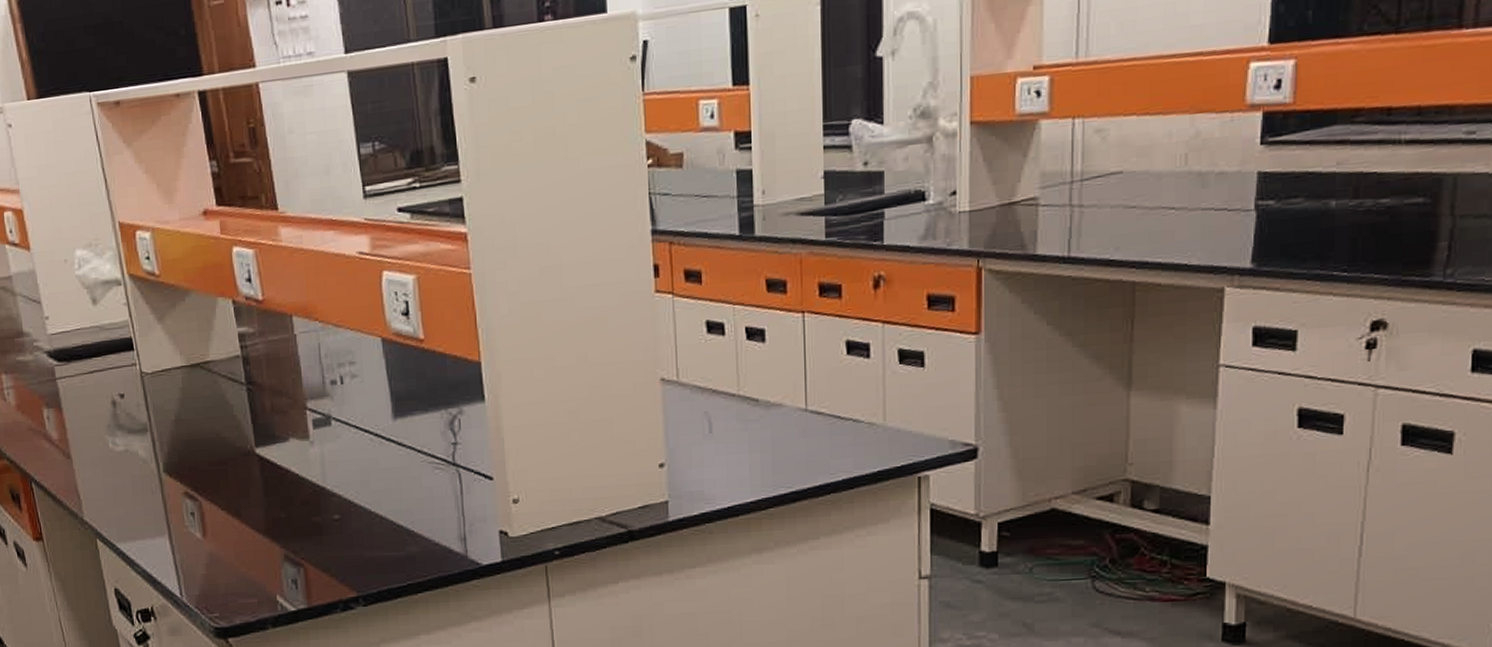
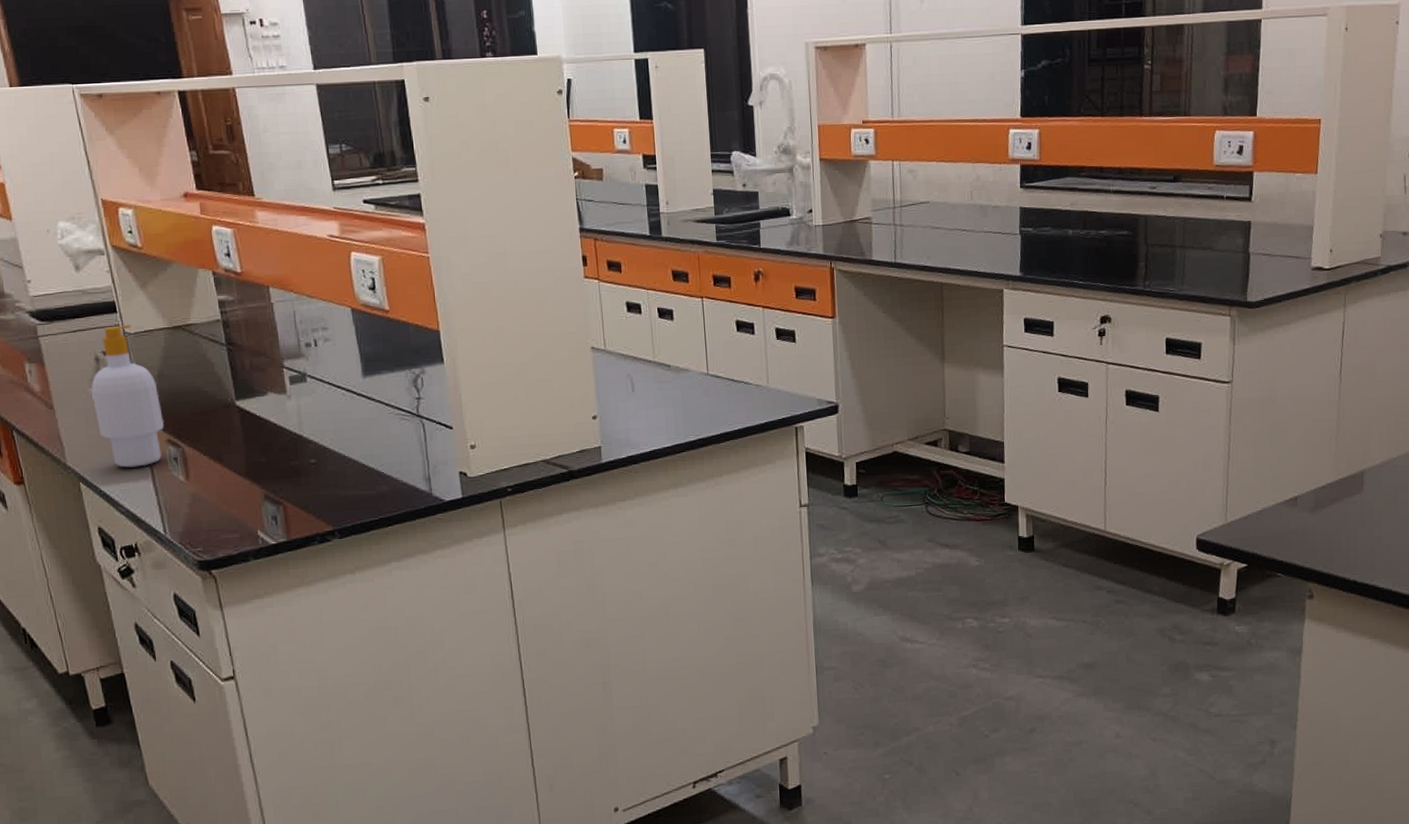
soap bottle: none [107,363,182,523] -> present [91,325,165,468]

